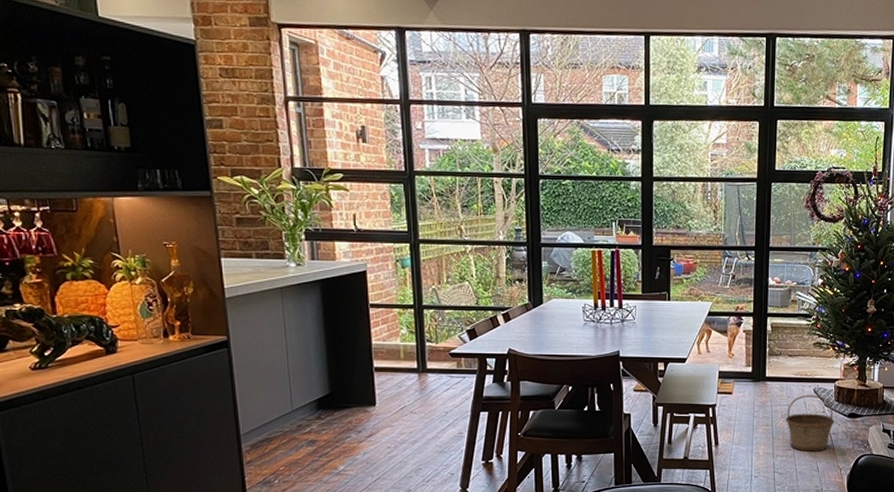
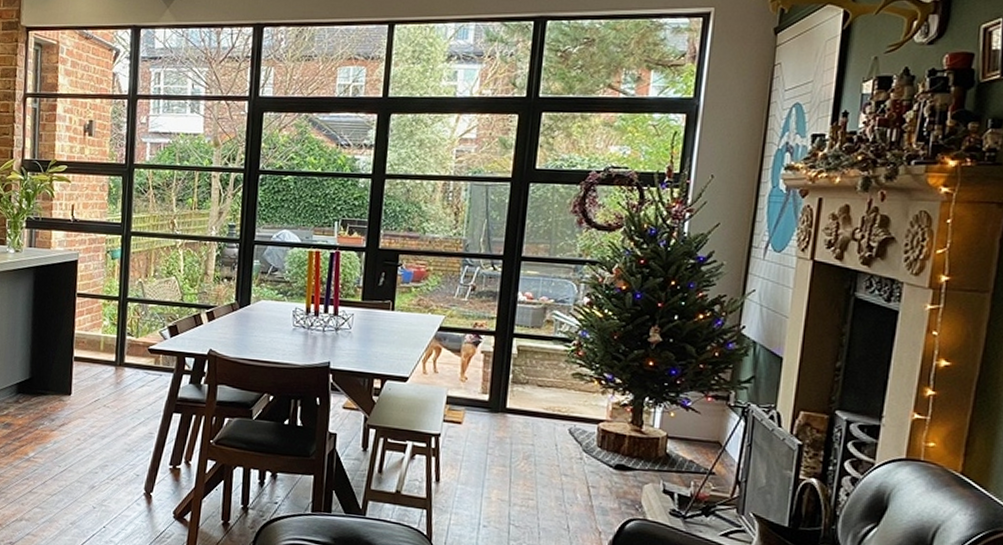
basket: present [785,395,835,452] -> none [528,435,595,506]

